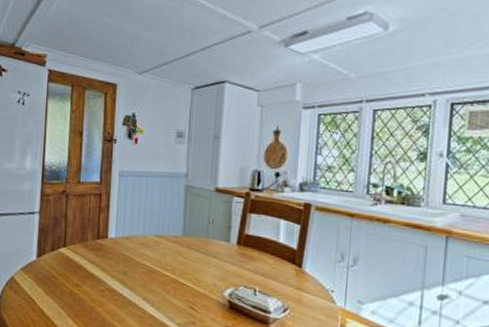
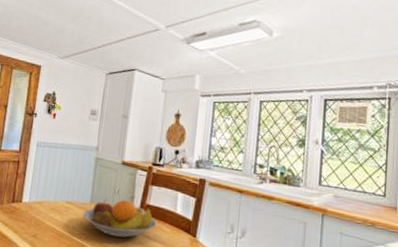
fruit bowl: none [175,230,258,272] -> present [82,198,157,238]

